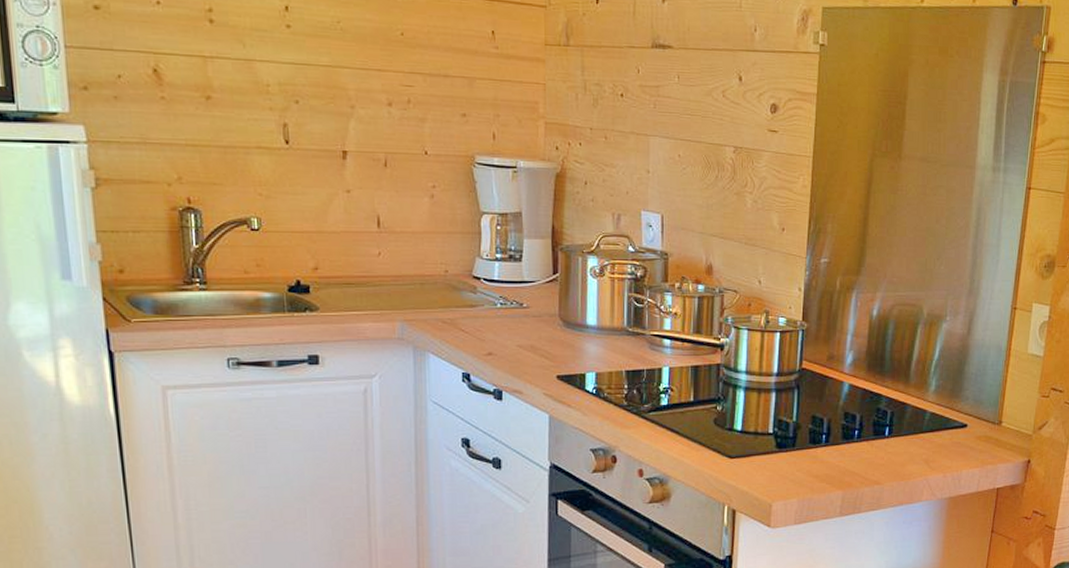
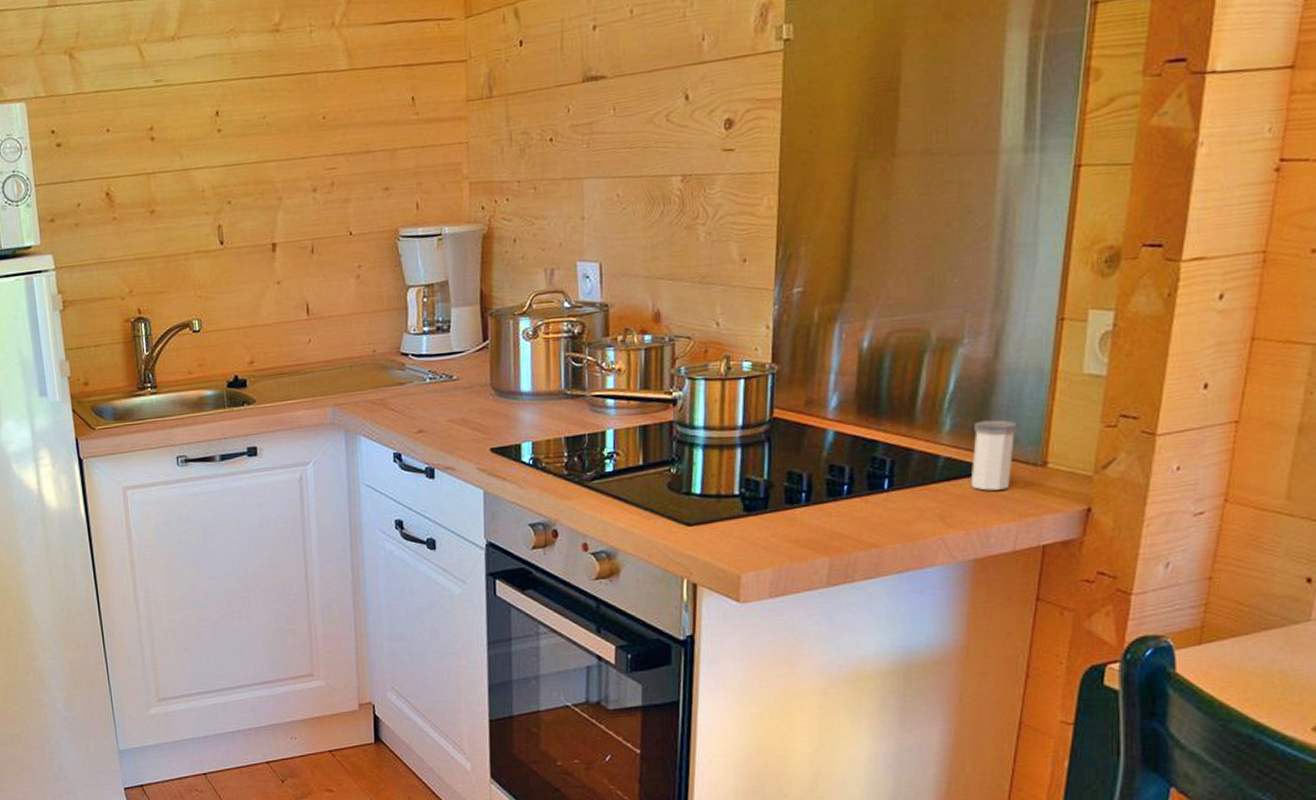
salt shaker: none [948,384,983,442] -> present [970,420,1018,491]

